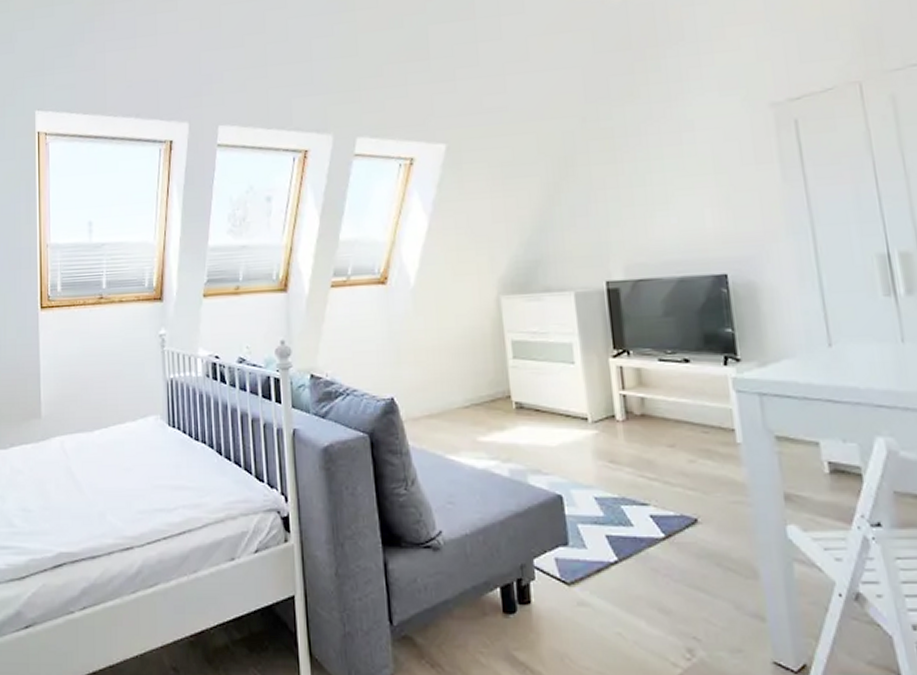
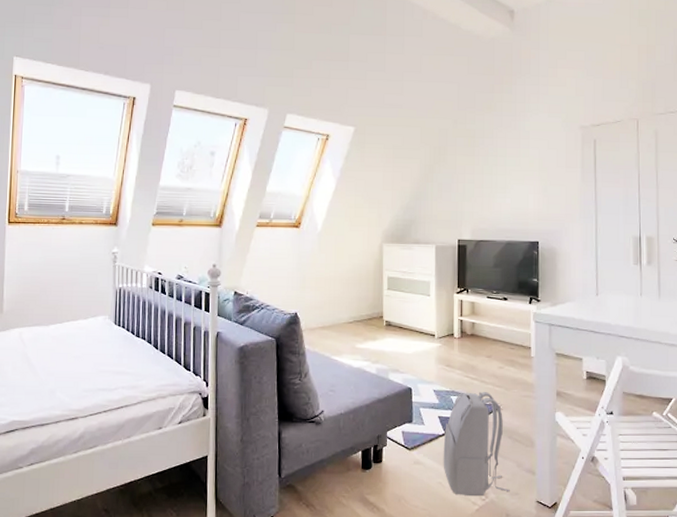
backpack: none [617,496,729,655] -> present [443,391,510,497]

